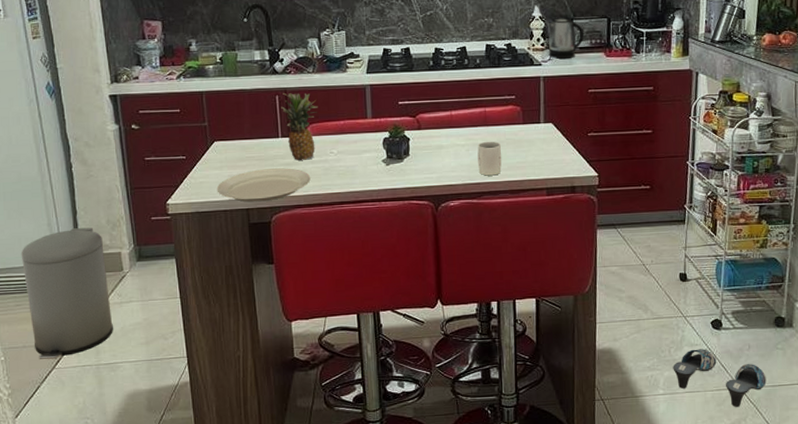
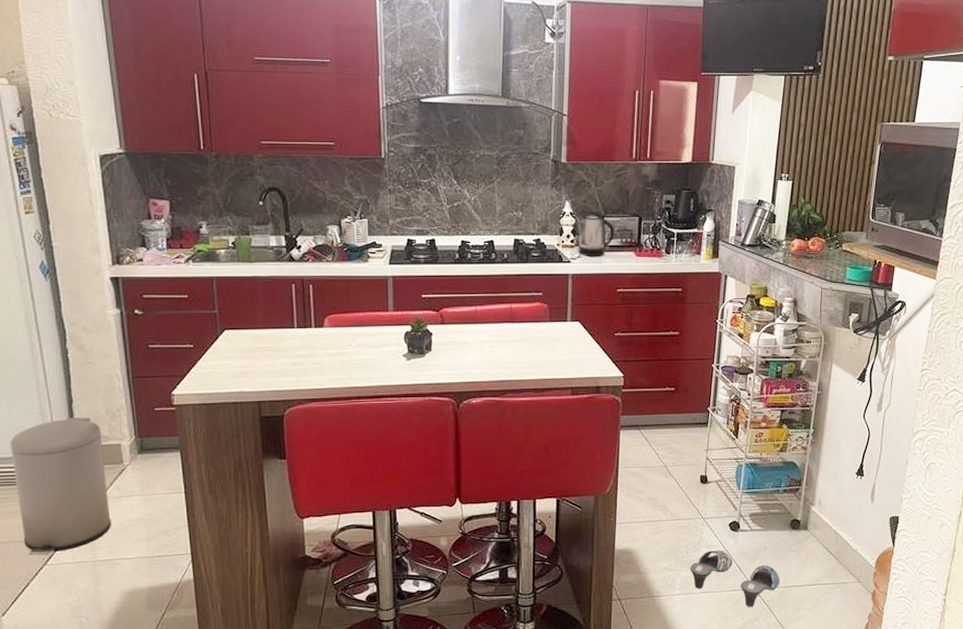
plate: present [216,168,311,202] -> none [226,360,327,395]
fruit: present [281,92,318,160] -> none [297,281,337,352]
mug: present [477,141,502,176] -> none [502,338,527,374]

